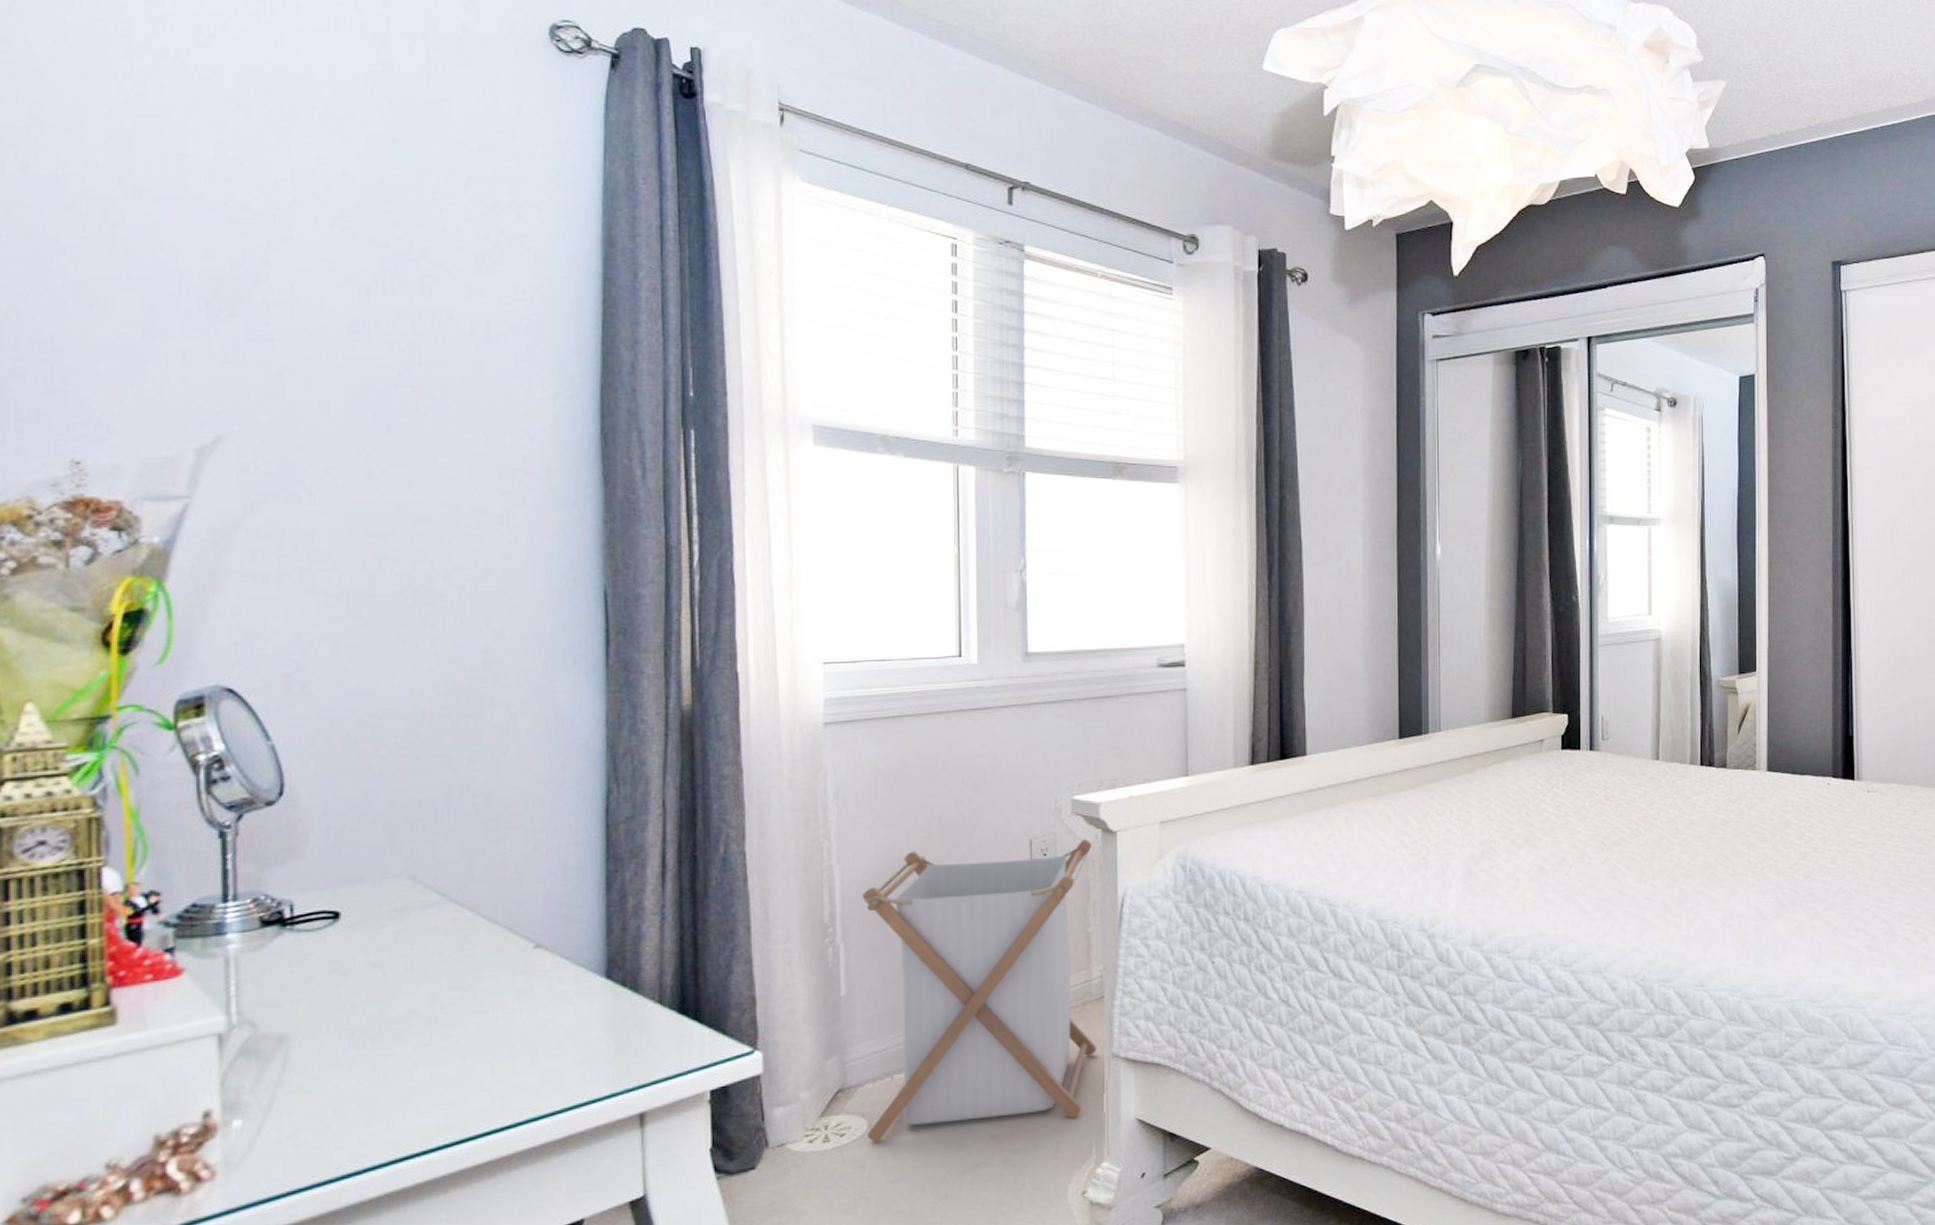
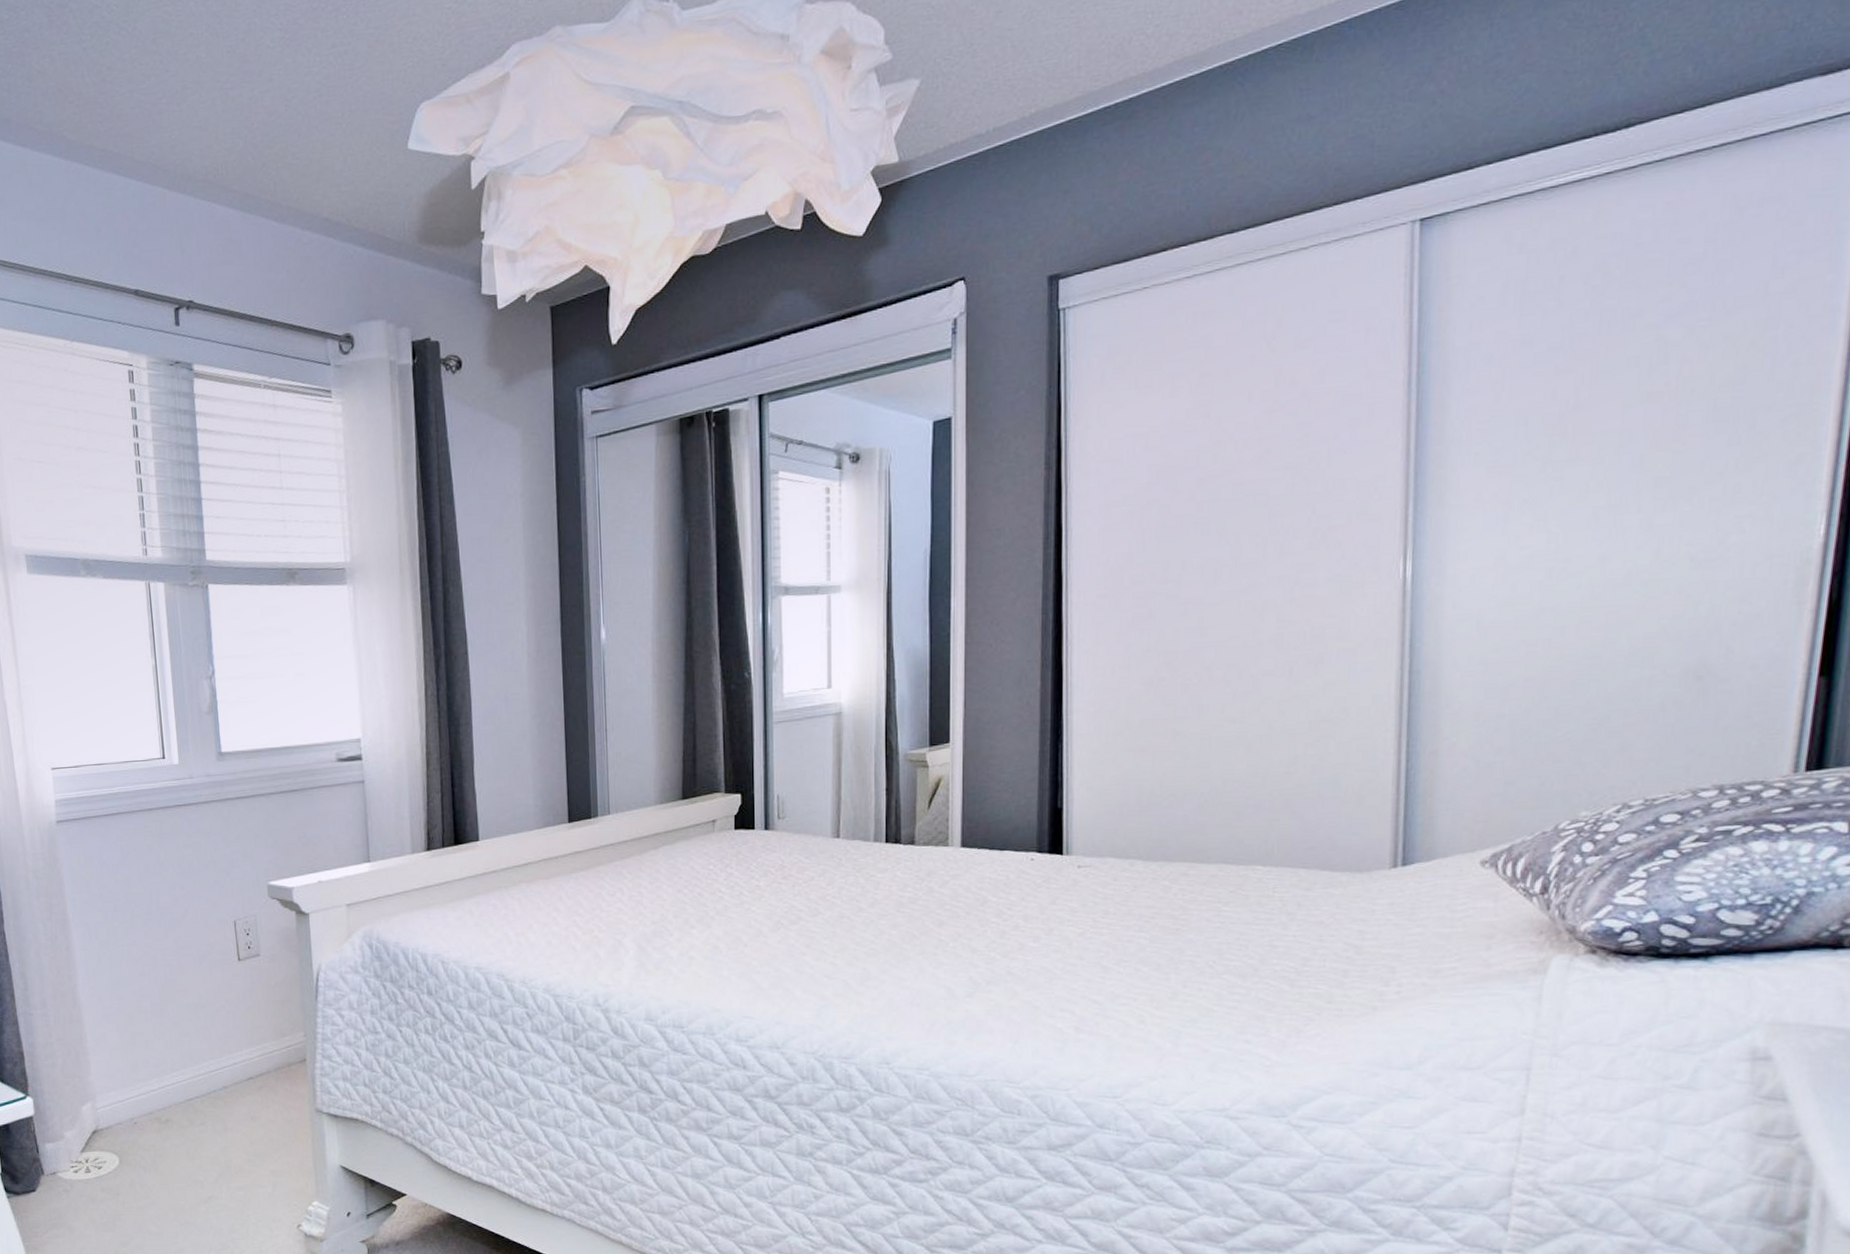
laundry basket: present [862,838,1097,1142] -> none [99,919,303,1174]

